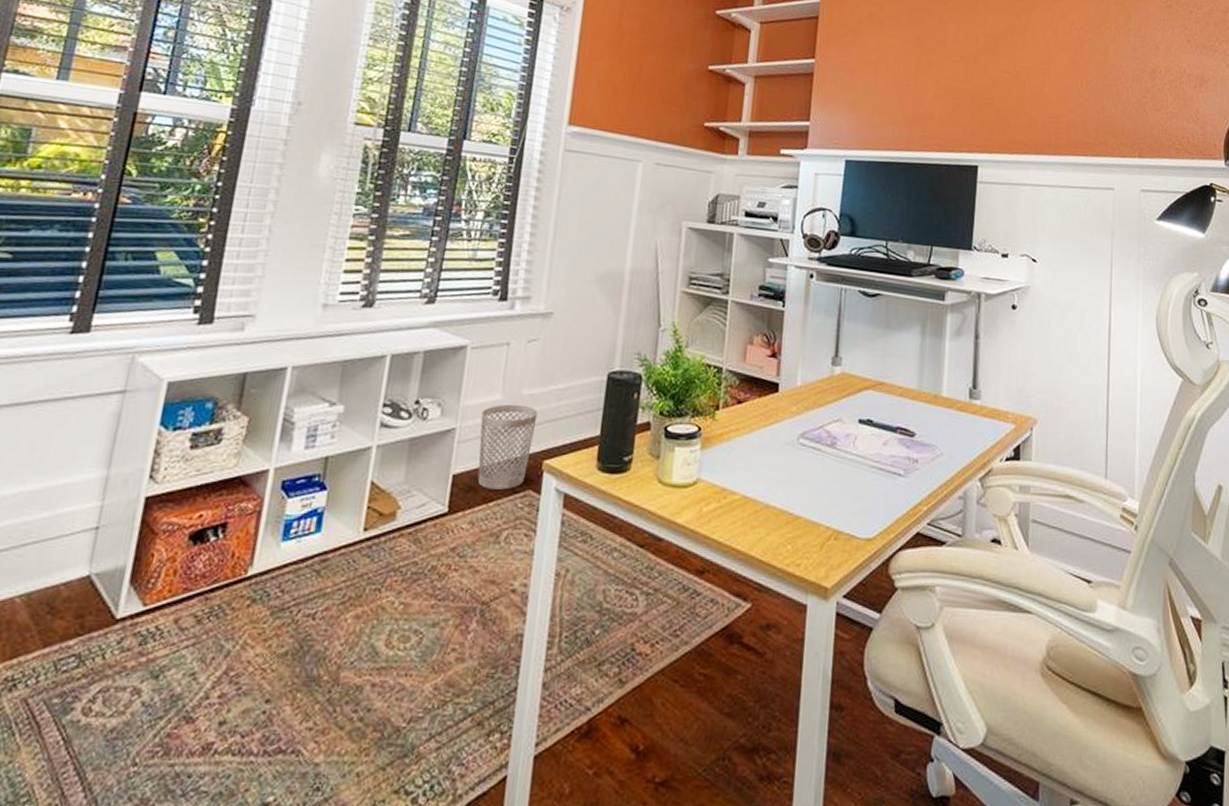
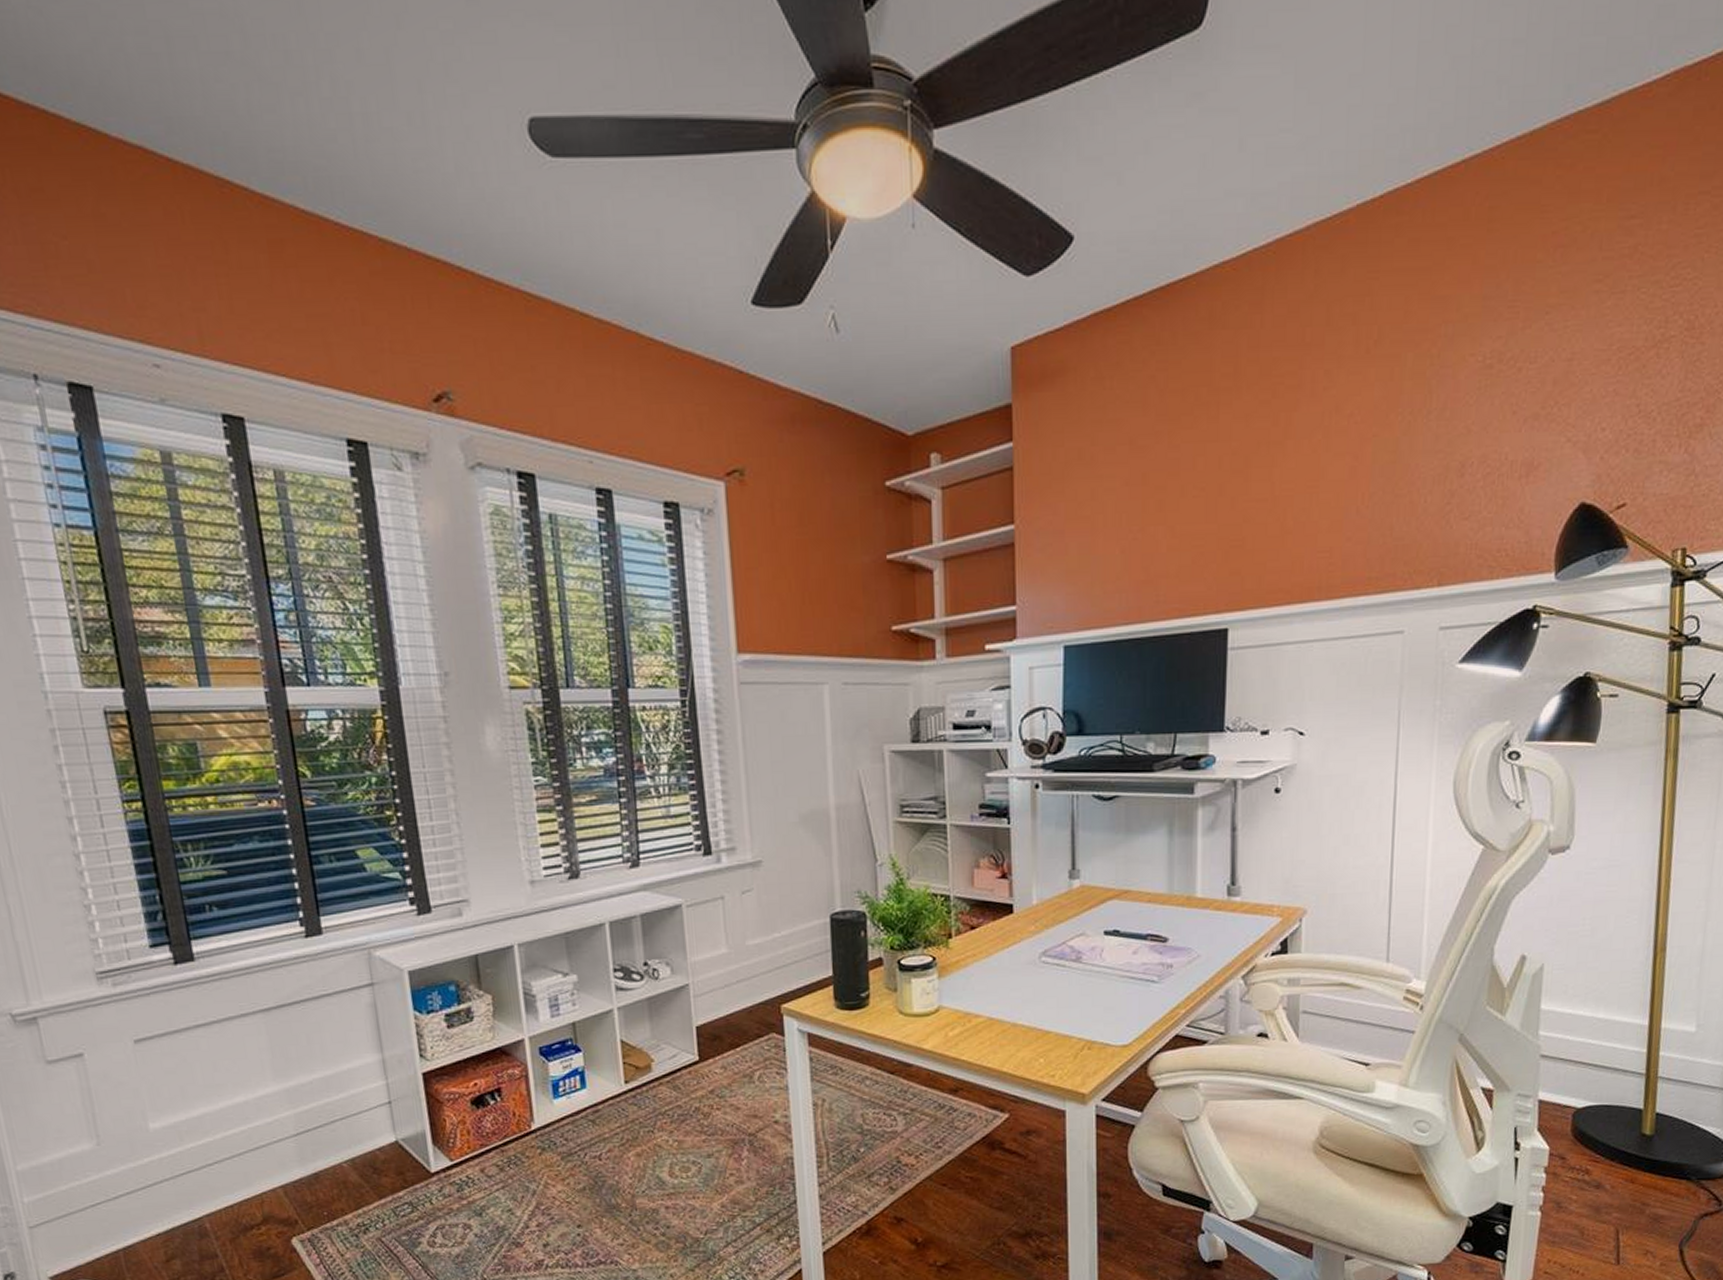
wastebasket: present [477,404,538,490] -> none [711,955,767,1036]

